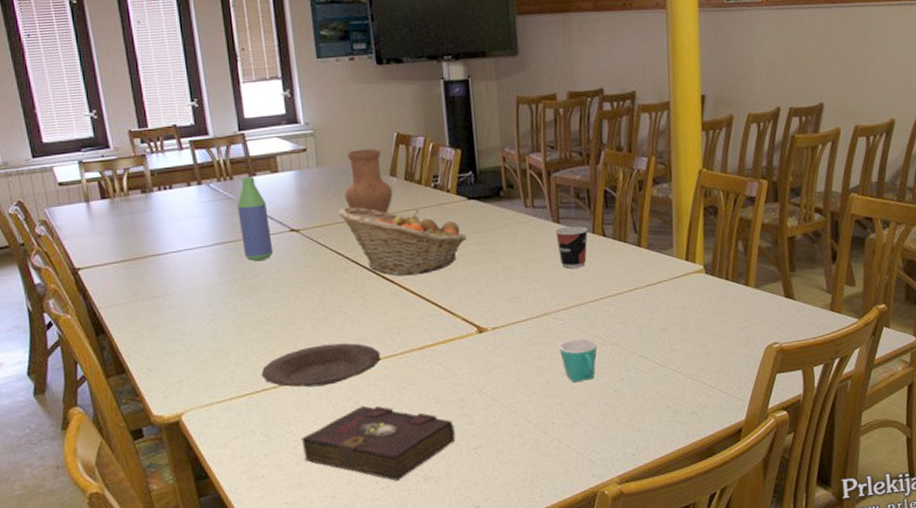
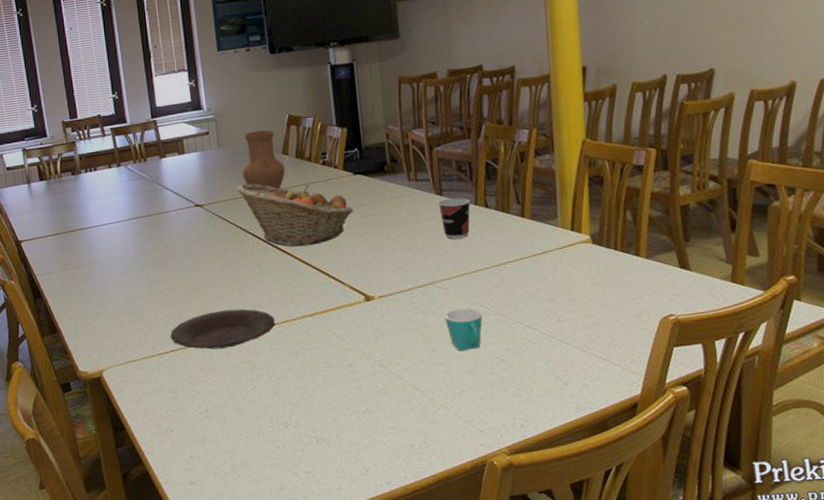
bottle: present [237,177,274,261] -> none [150,158,181,233]
book: present [301,405,455,481] -> none [204,368,345,441]

